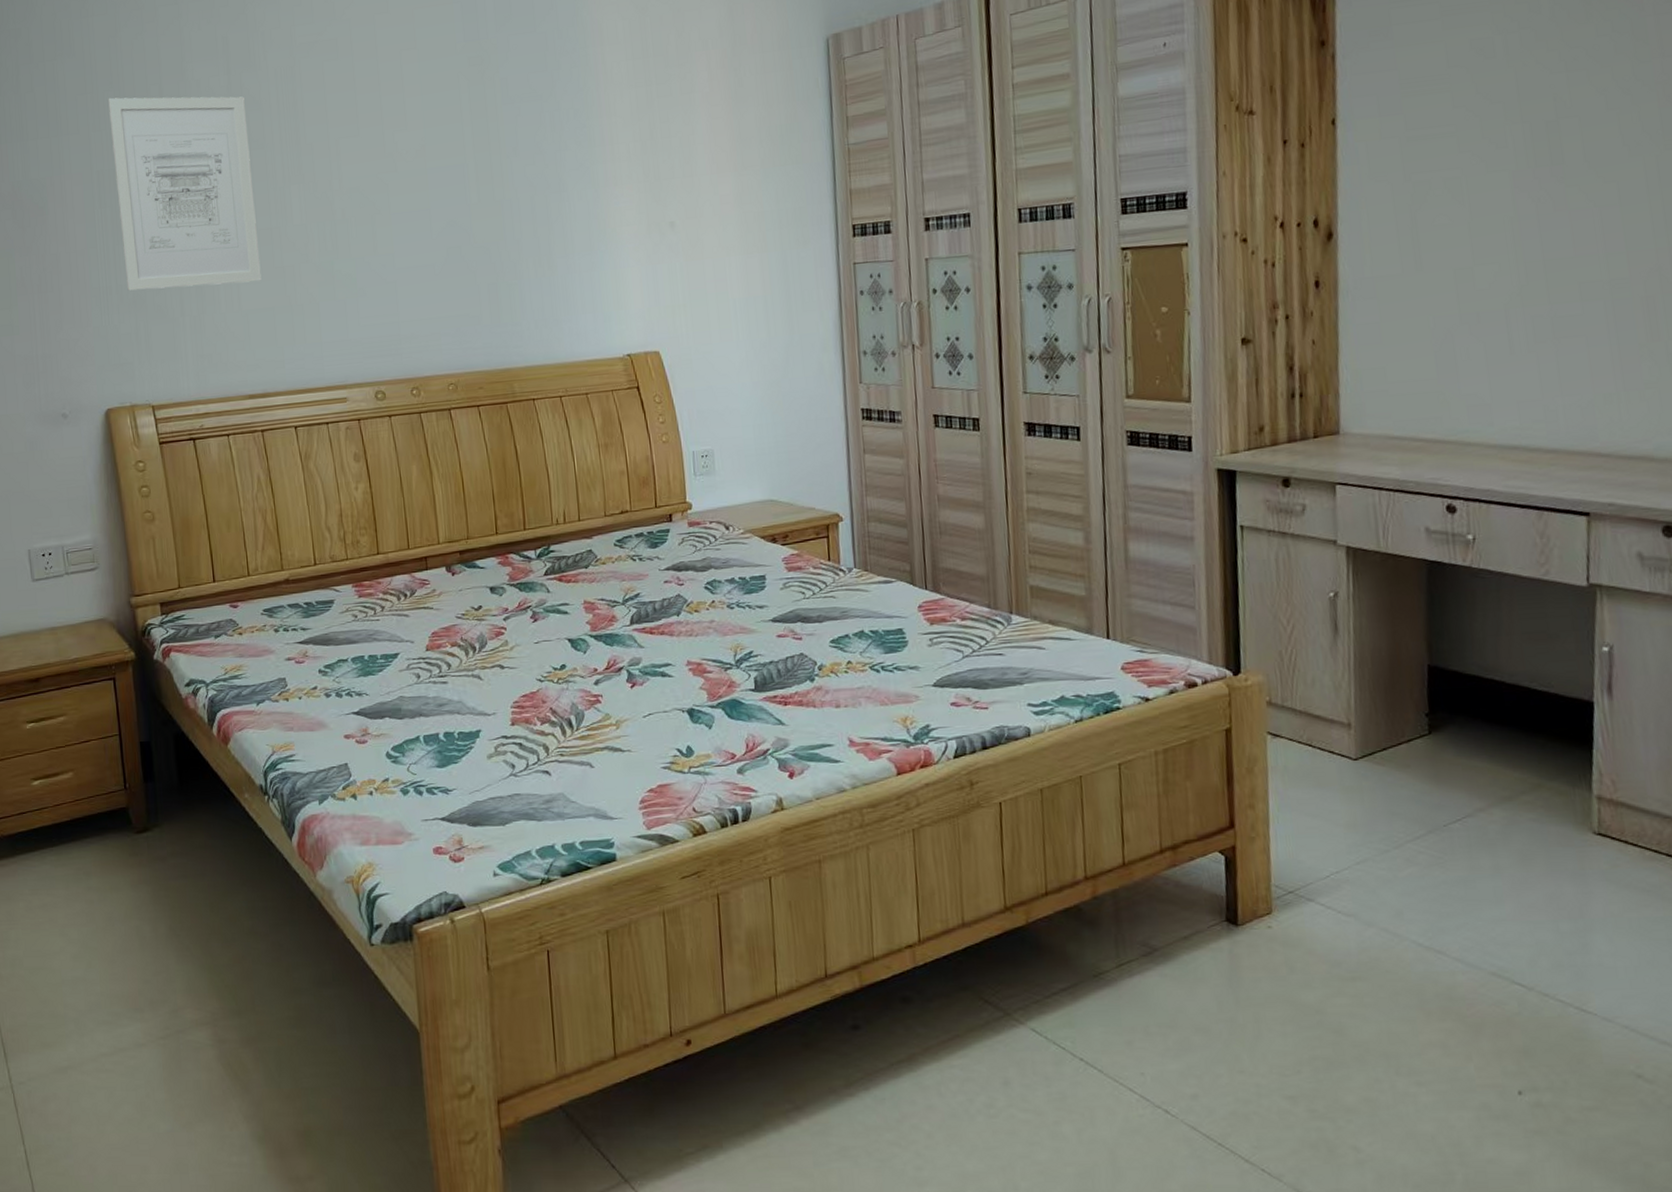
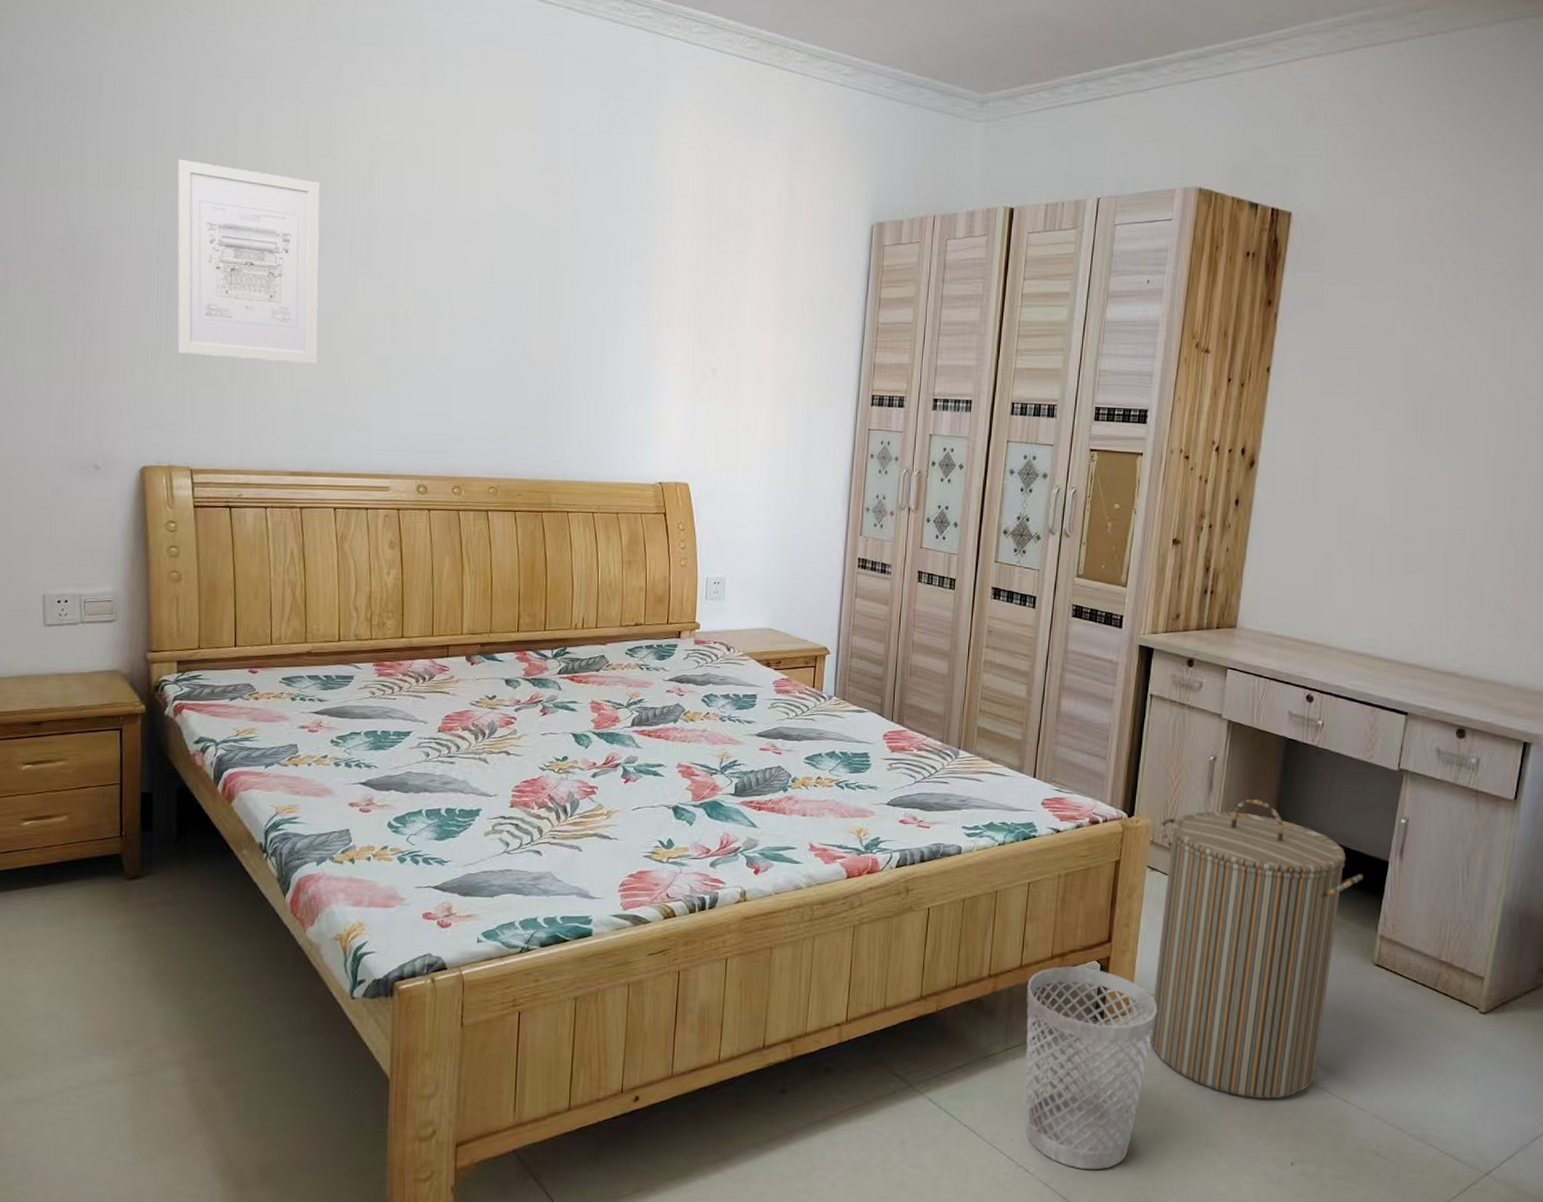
wastebasket: none [1135,860,1308,1109] -> present [1025,966,1158,1170]
laundry hamper: none [1276,638,1561,1011] -> present [1150,798,1363,1099]

